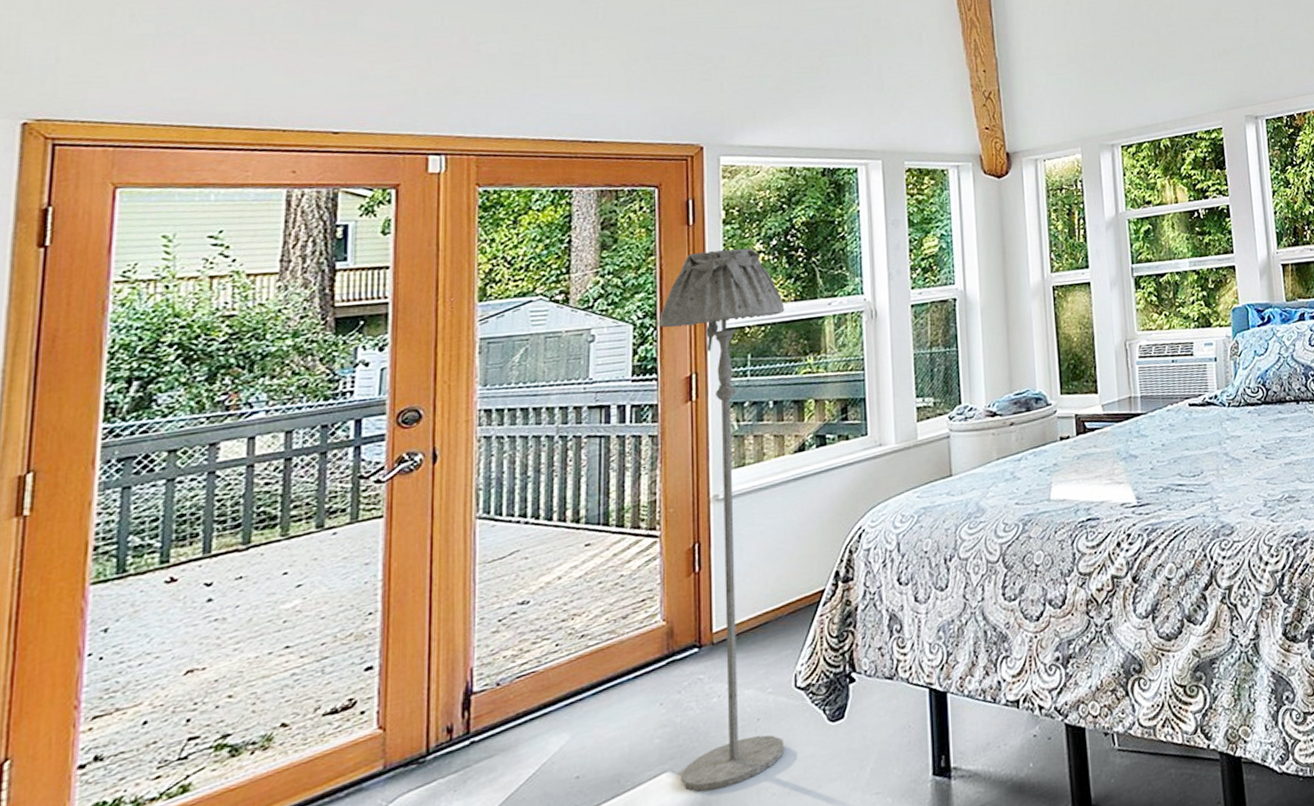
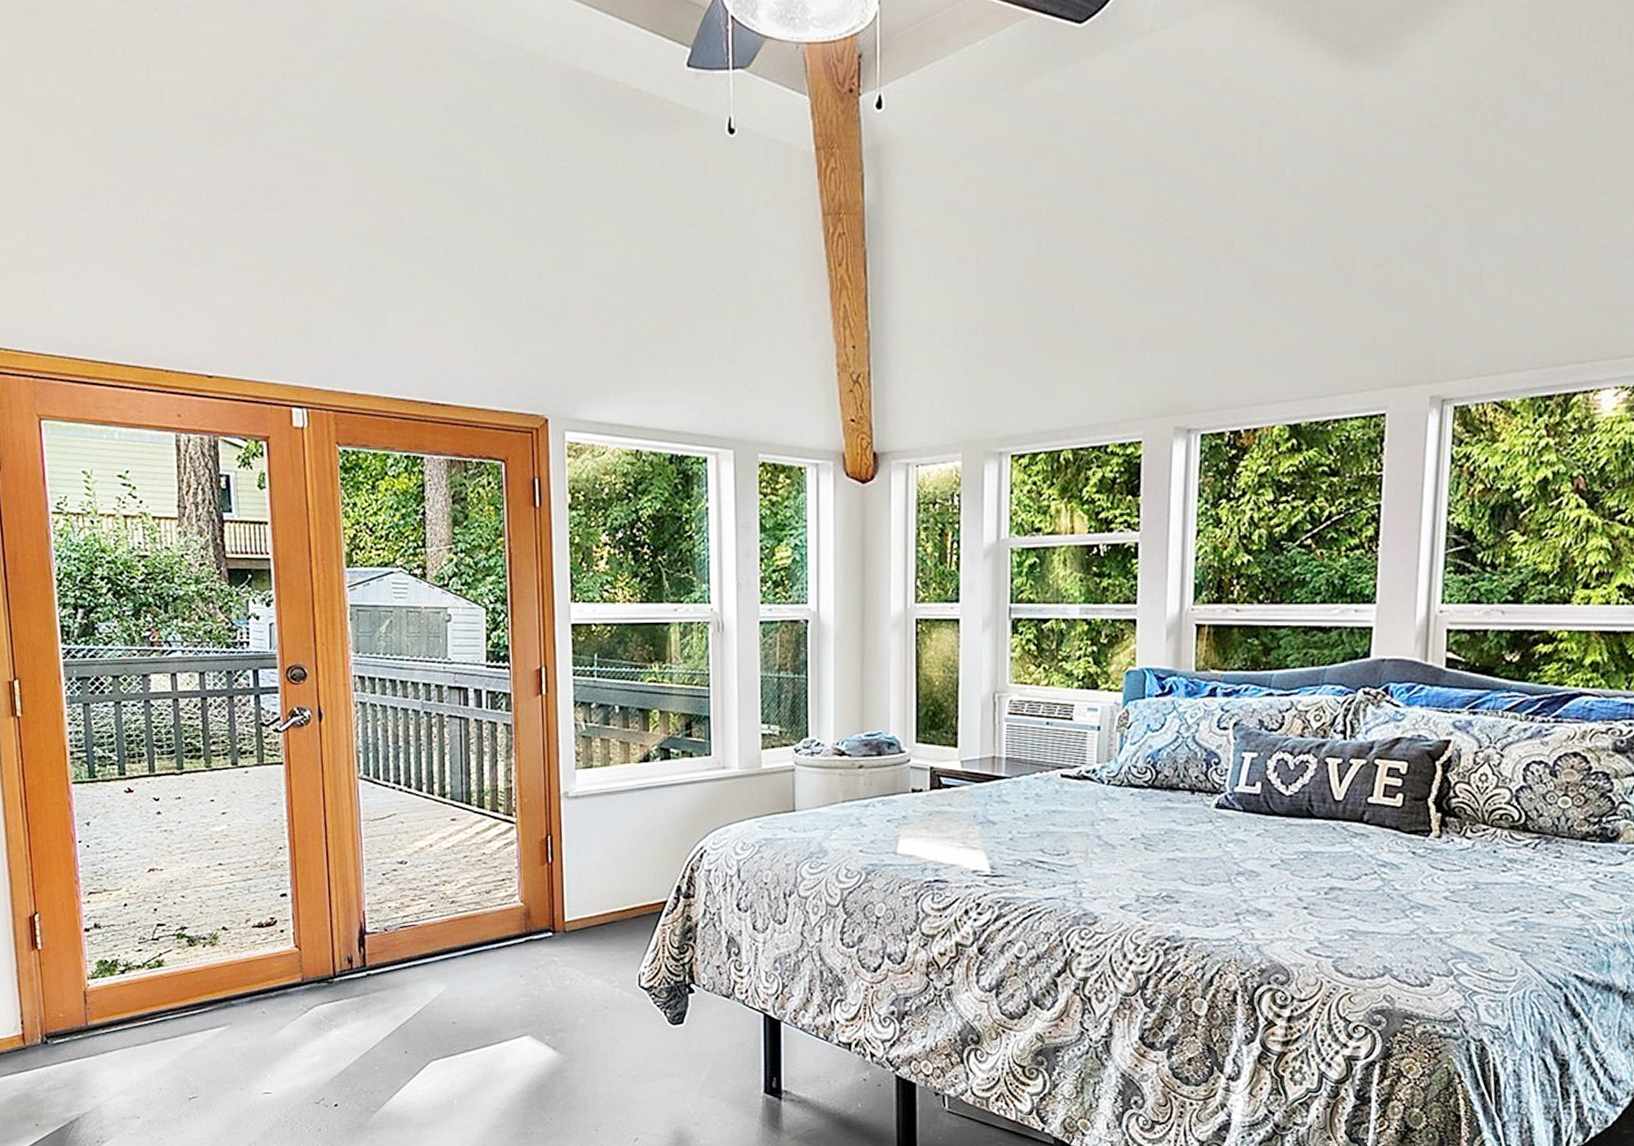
floor lamp: present [658,248,785,792] -> none [509,539,631,1060]

